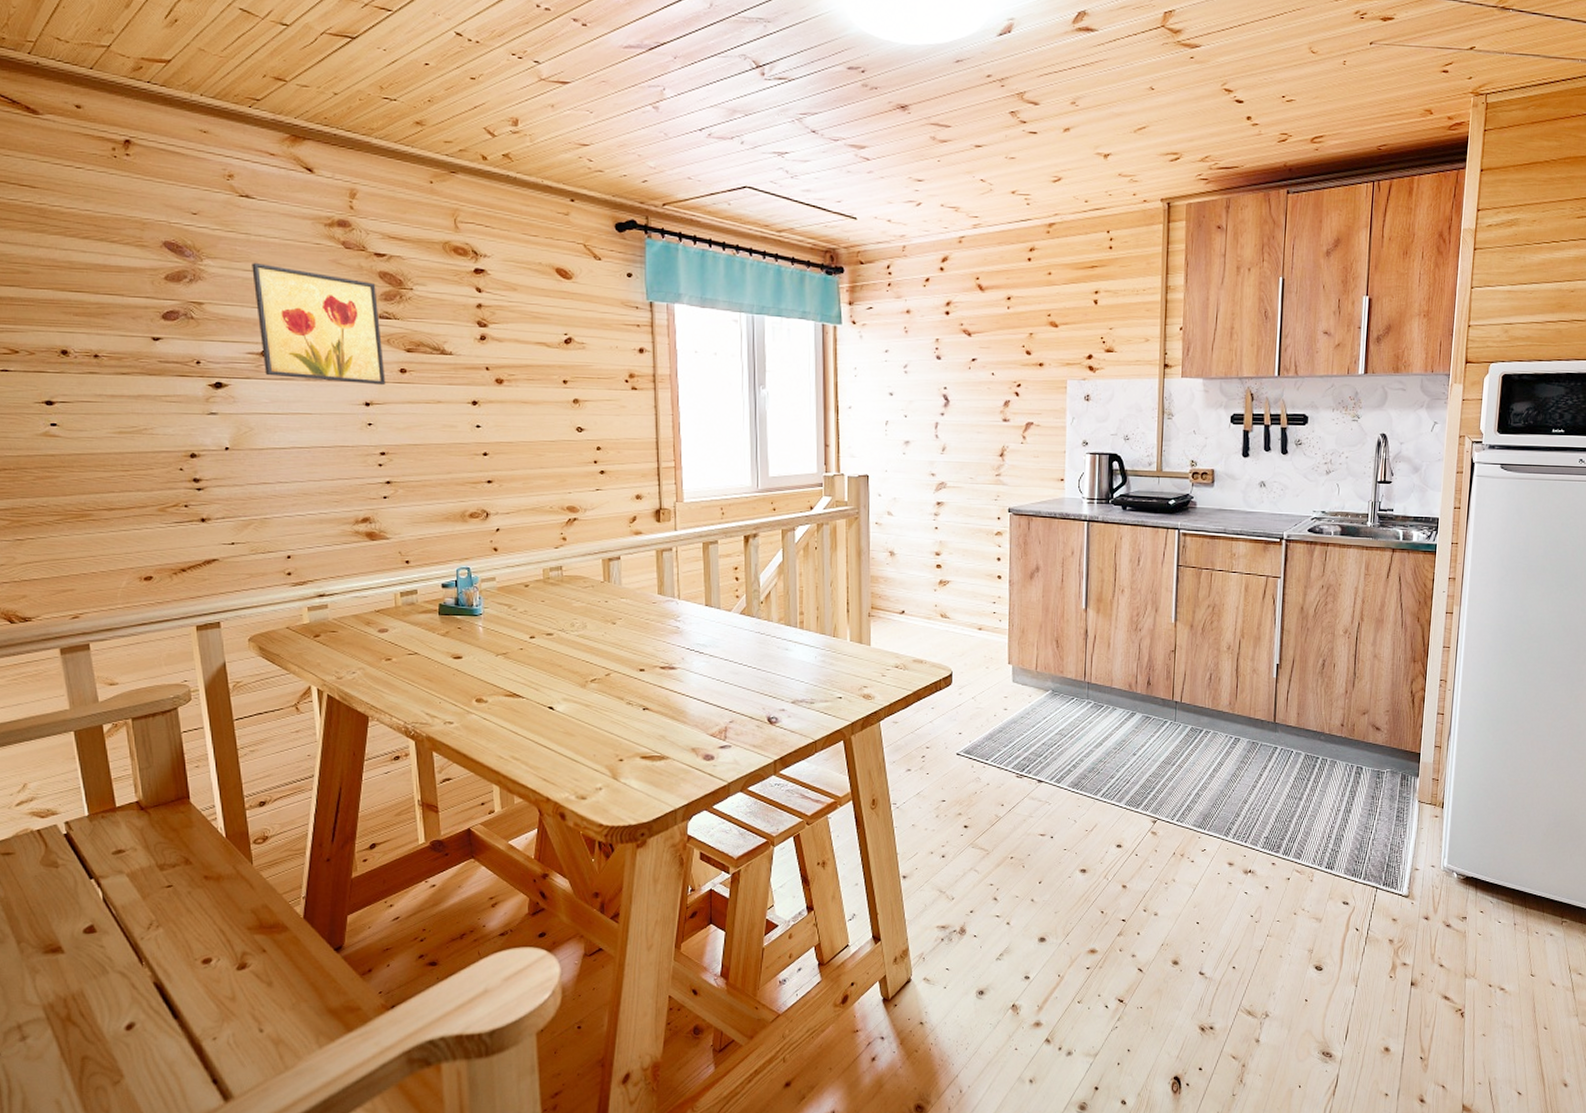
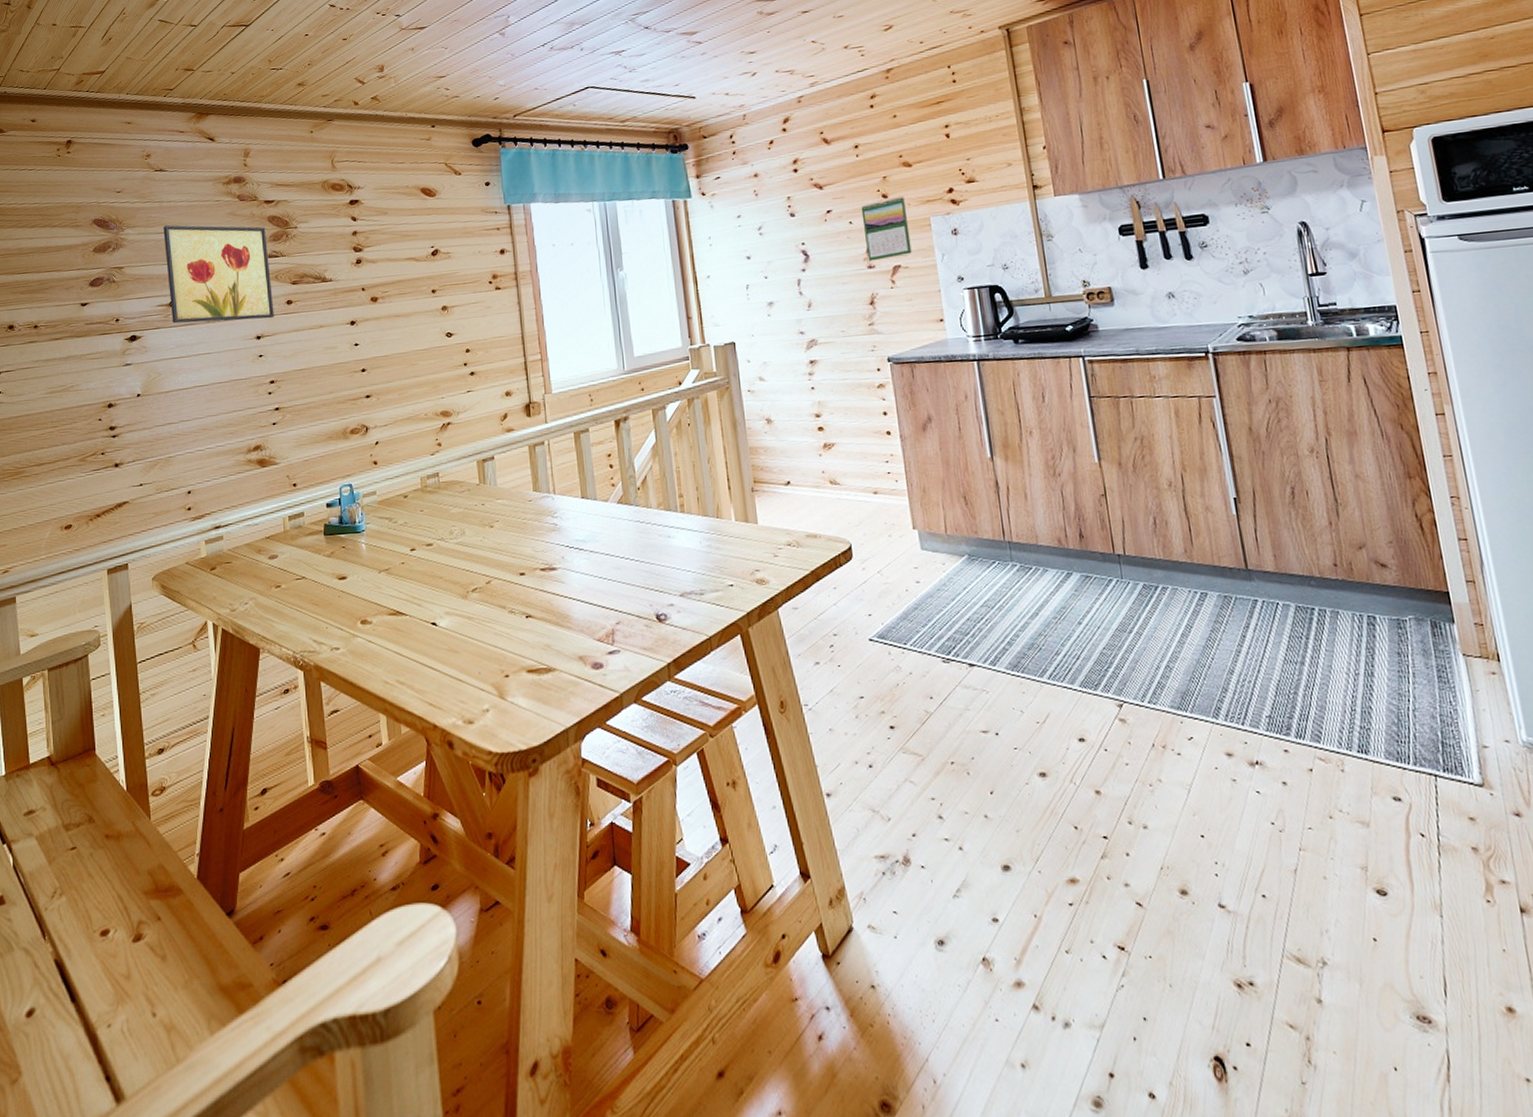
calendar: none [1004,355,1047,415] -> present [861,196,912,261]

